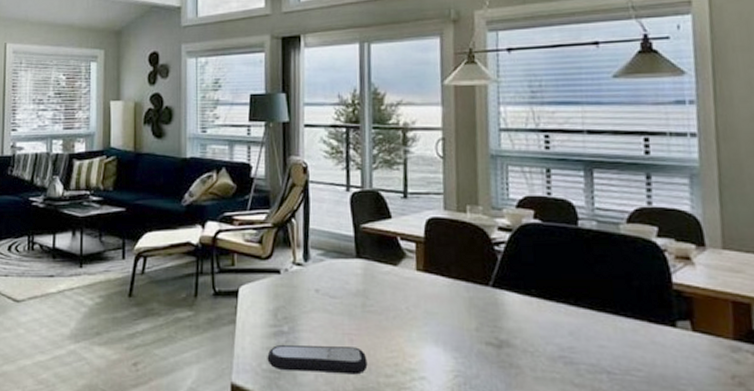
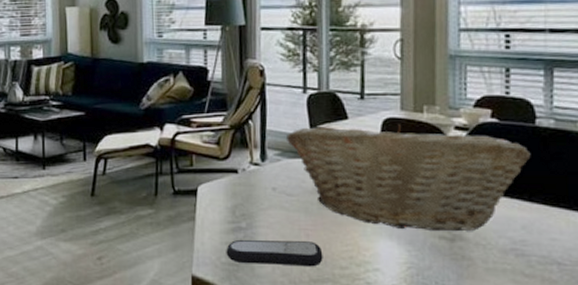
fruit basket: none [330,224,575,338] -> present [287,124,531,232]

